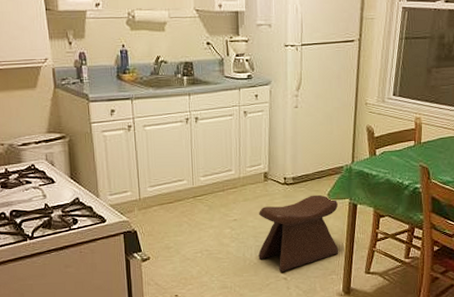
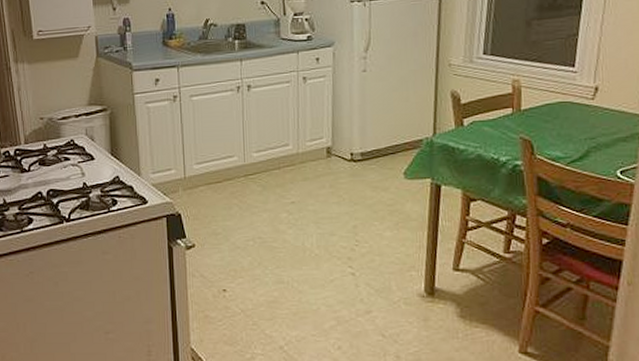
stool: present [258,194,339,272] -> none [320,173,419,266]

